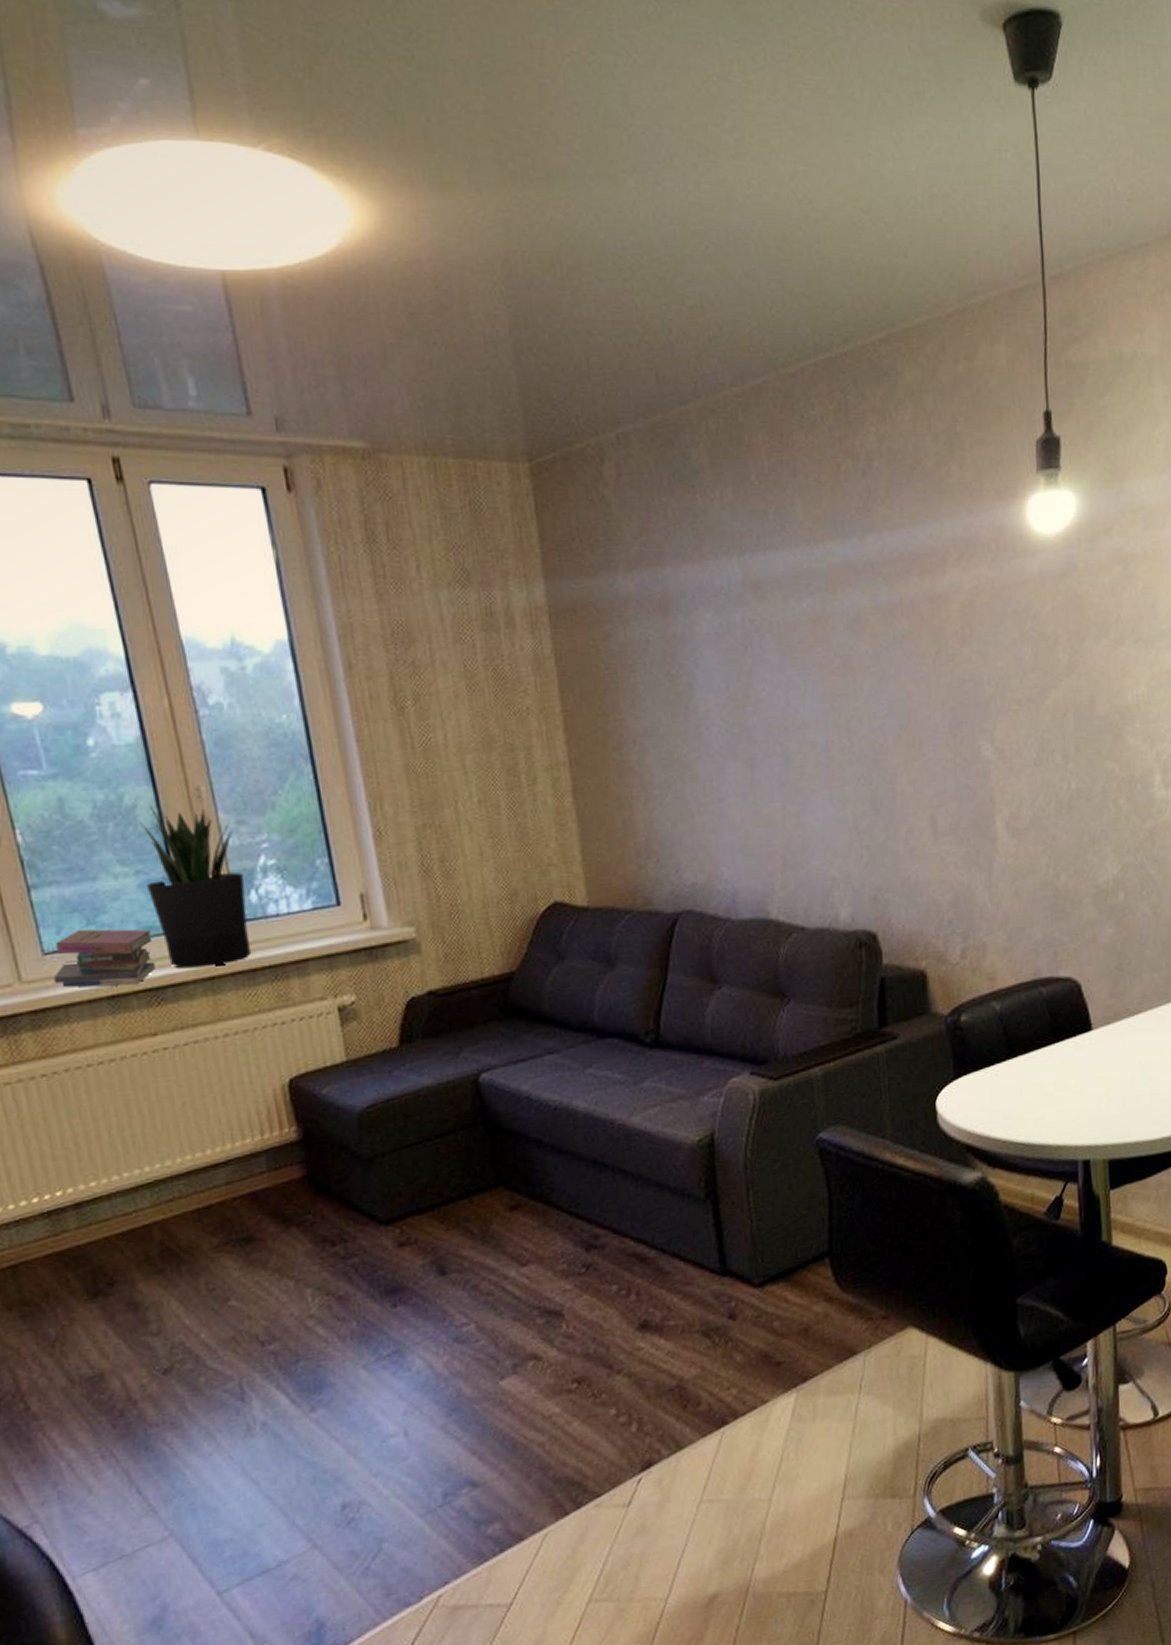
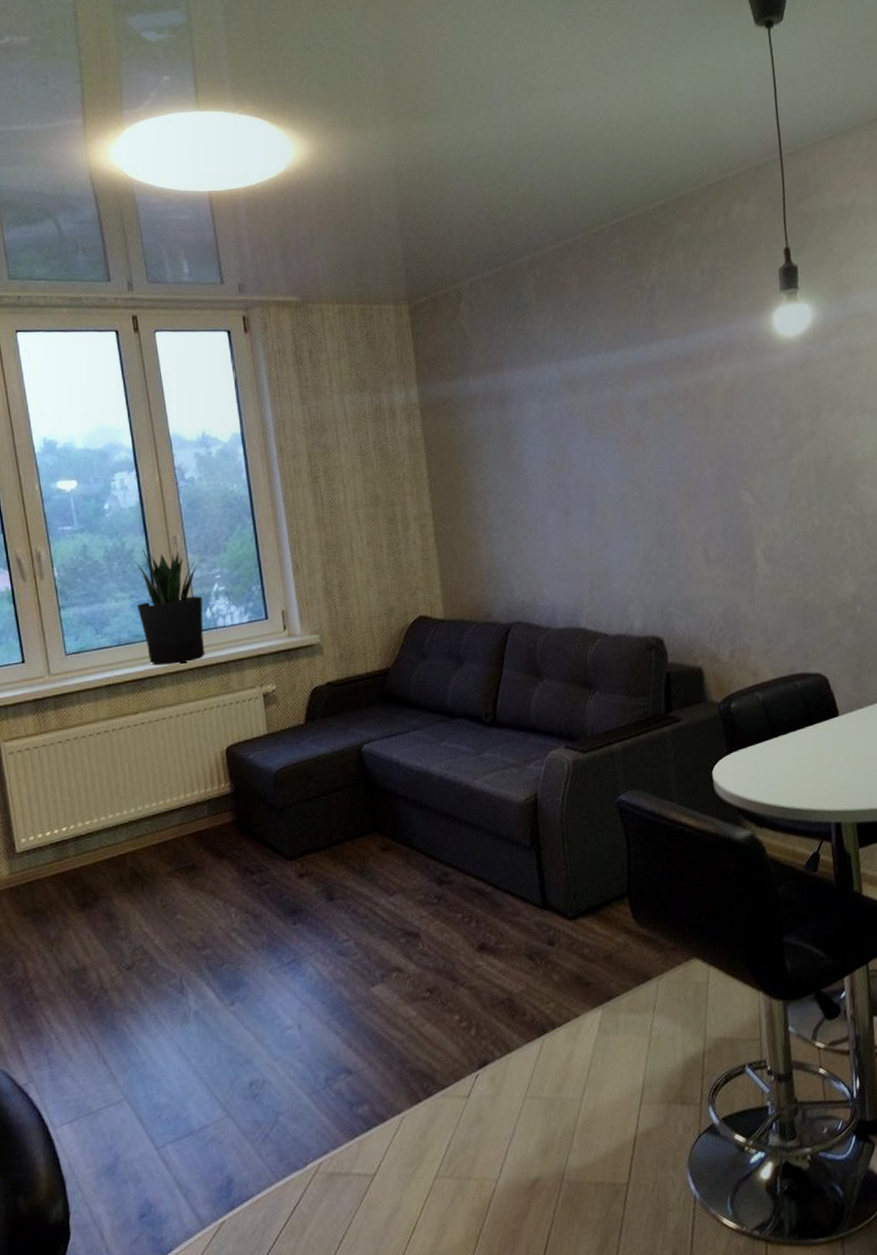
books: present [53,929,156,988] -> none [71,637,140,679]

